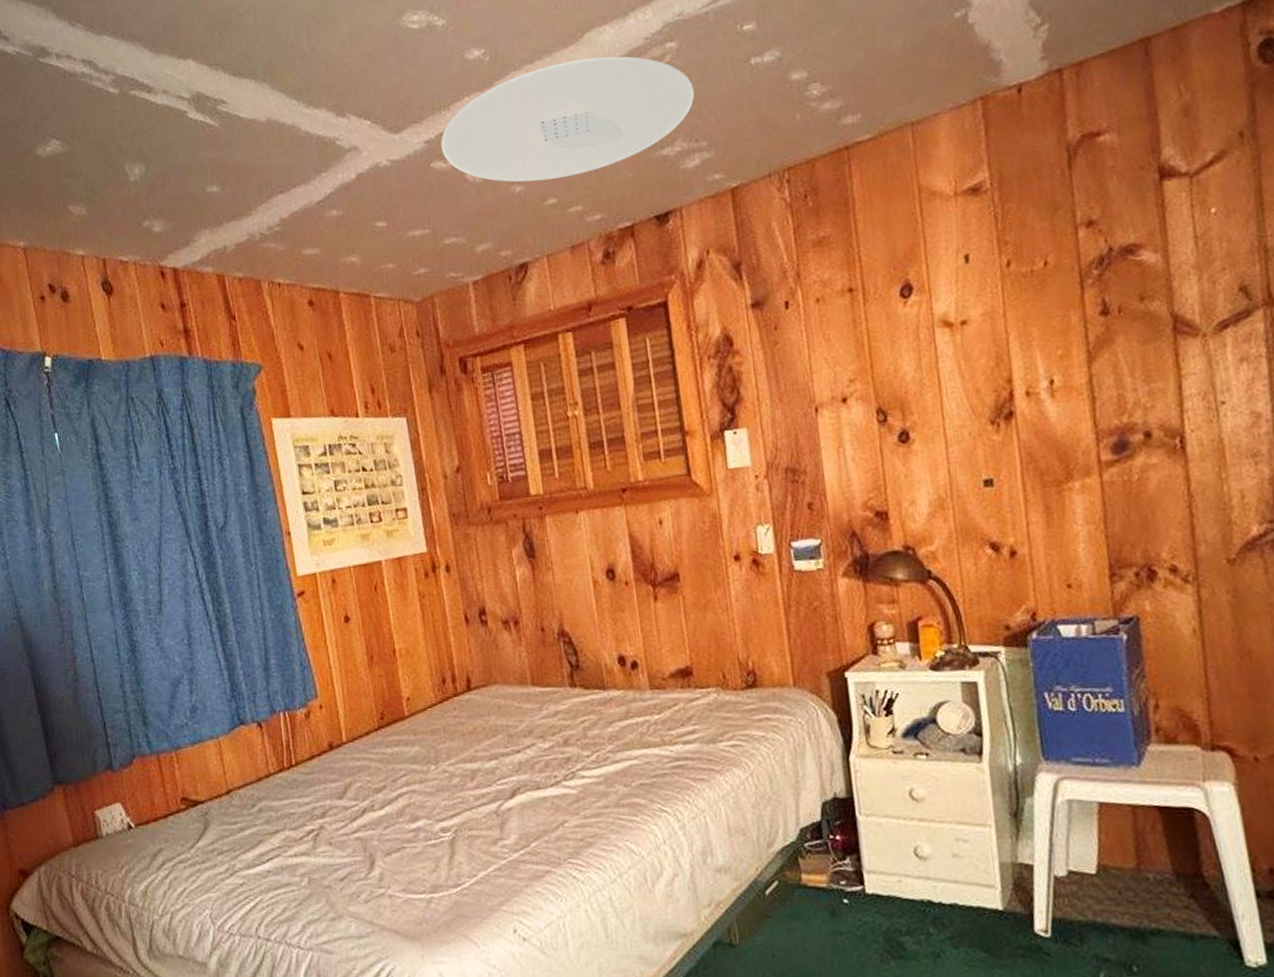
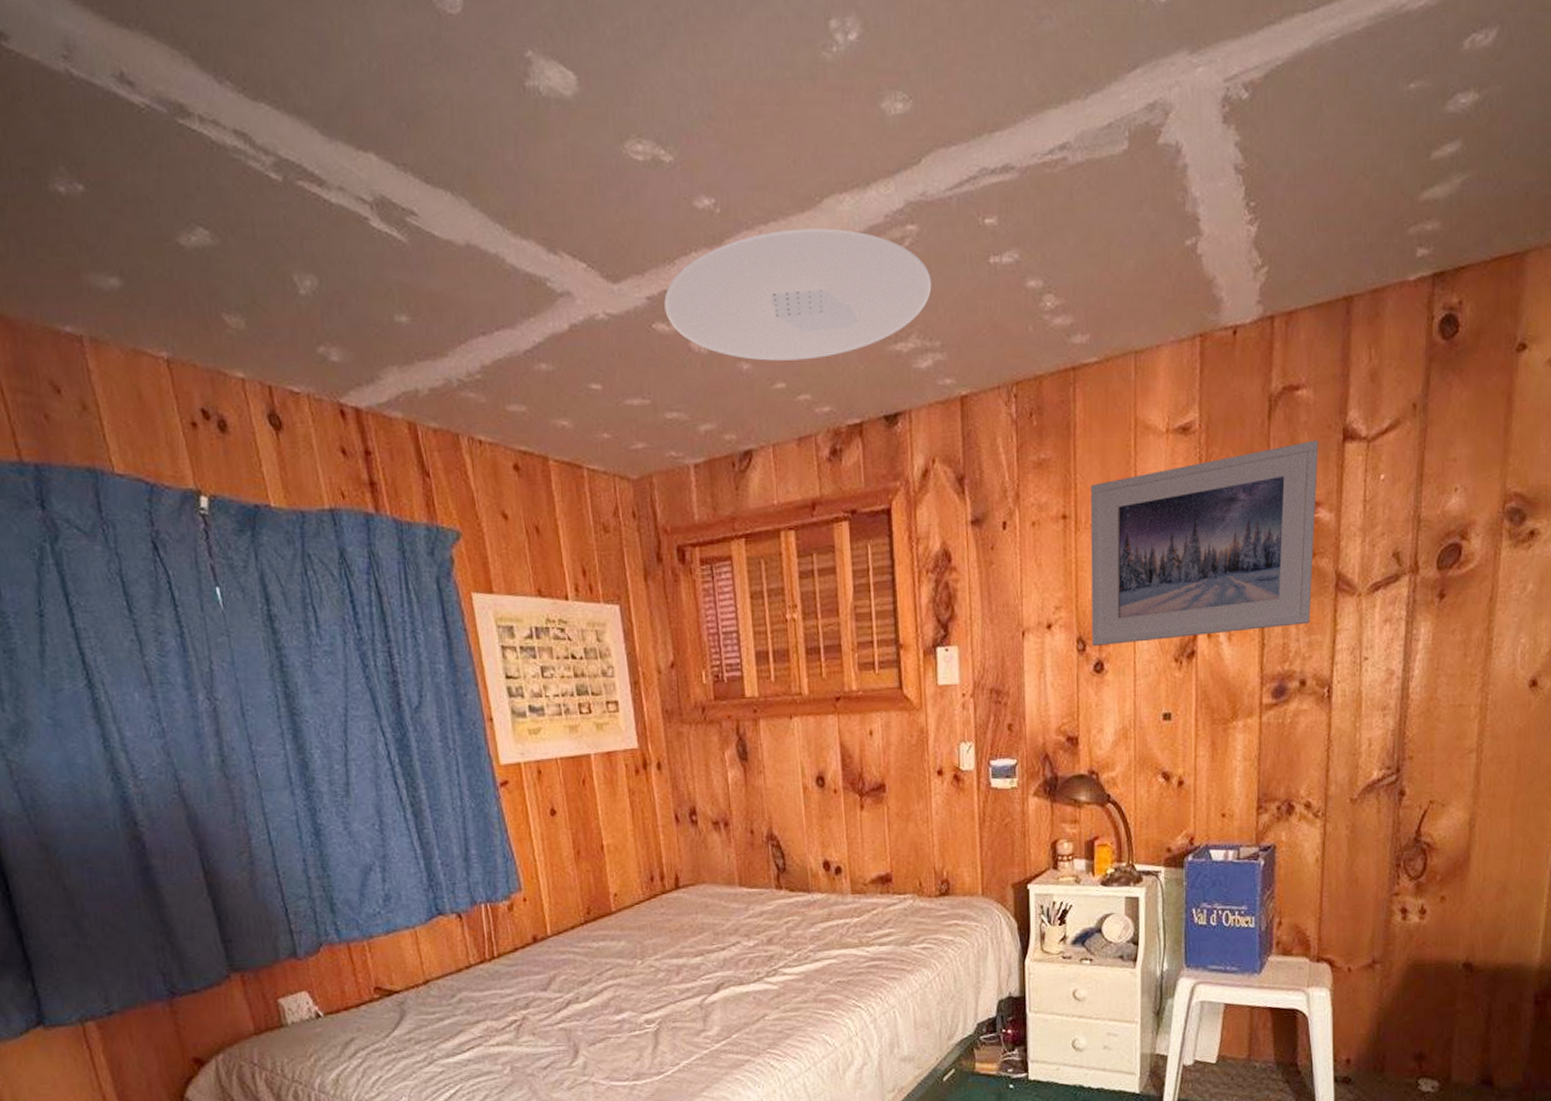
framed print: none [877,182,1147,417] -> present [1090,440,1319,647]

